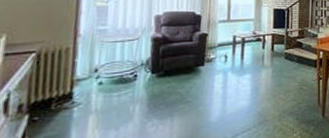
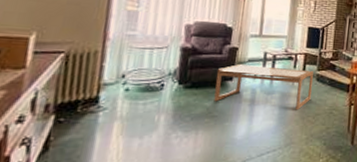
coffee table: none [187,48,282,89] -> present [214,63,314,110]

